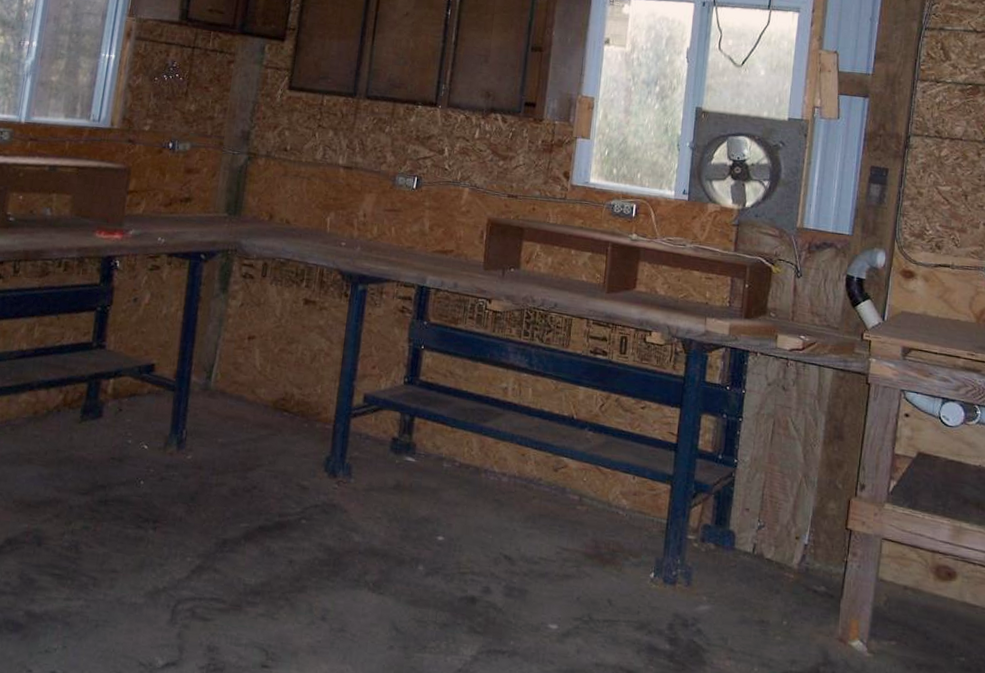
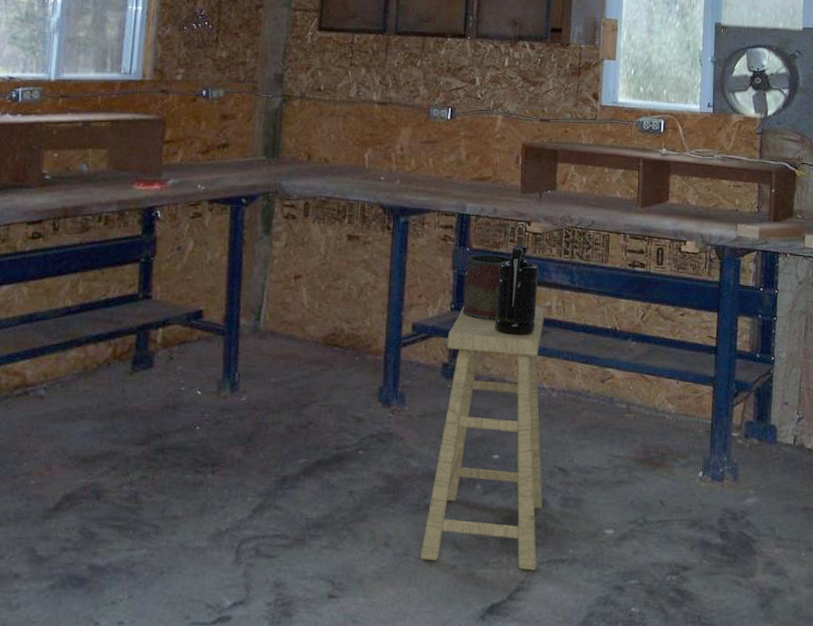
stool: none [357,380,500,660] -> present [420,306,545,571]
paint can: none [416,328,470,397] -> present [463,254,512,319]
grenade: none [448,321,497,416] -> present [495,244,539,335]

